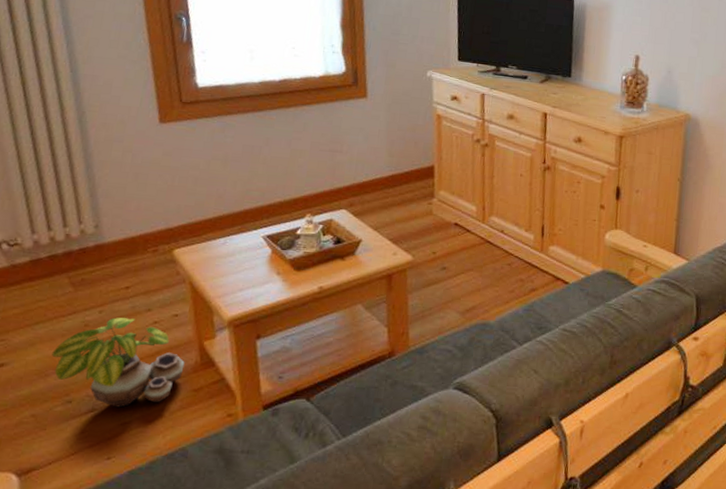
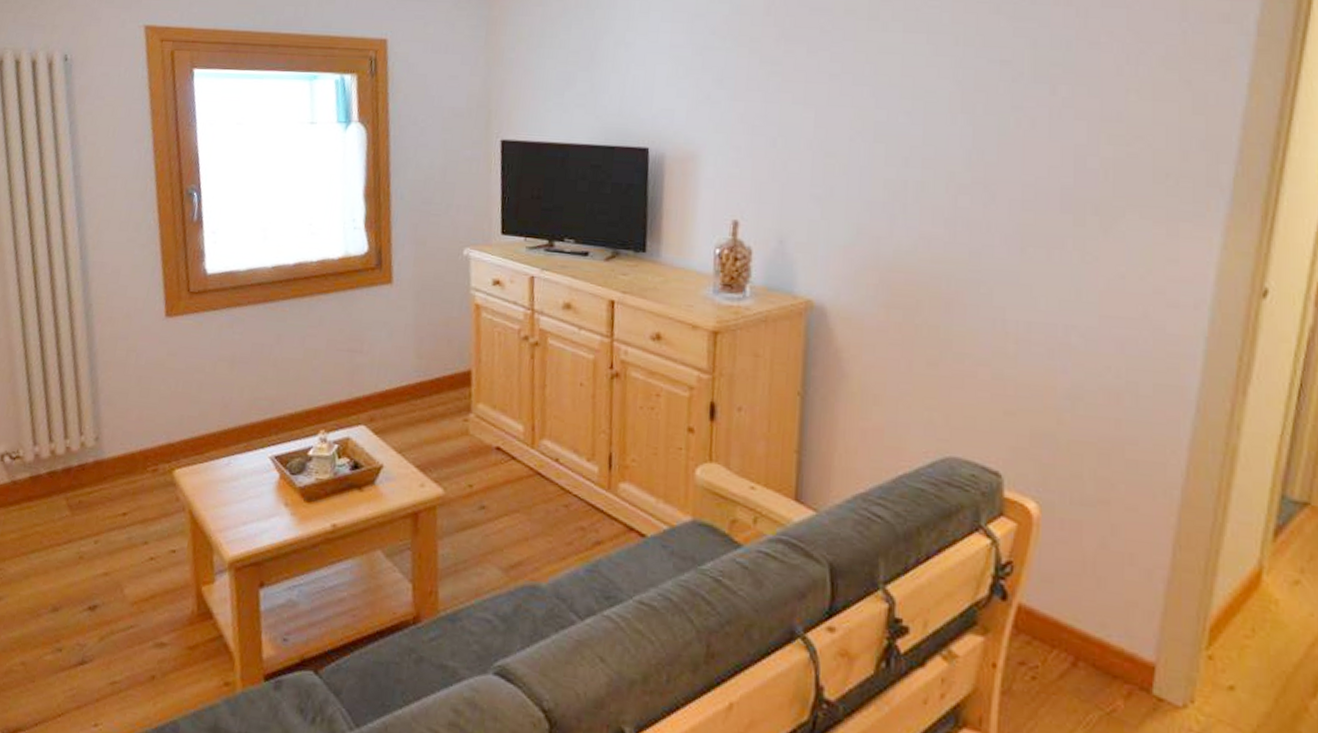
potted plant: present [52,317,185,408] -> none [45,549,181,662]

